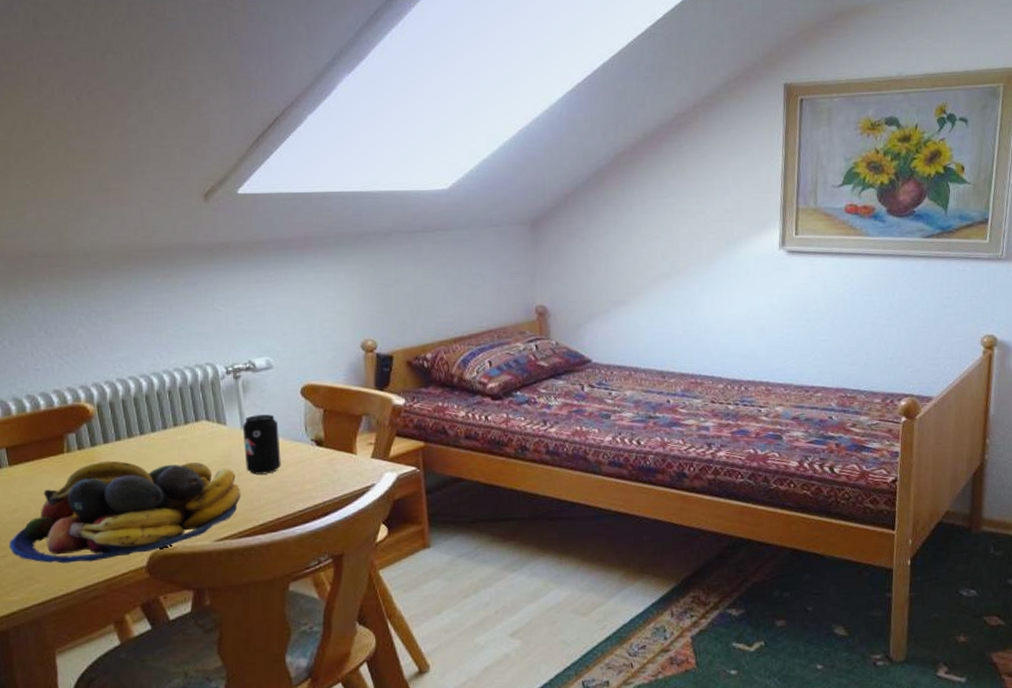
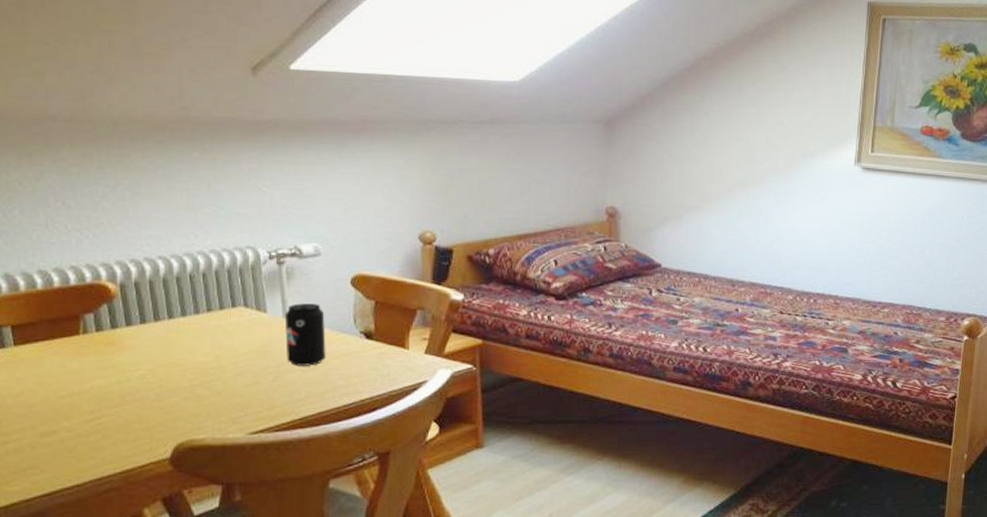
fruit bowl: present [10,460,241,563] -> none [12,344,280,452]

